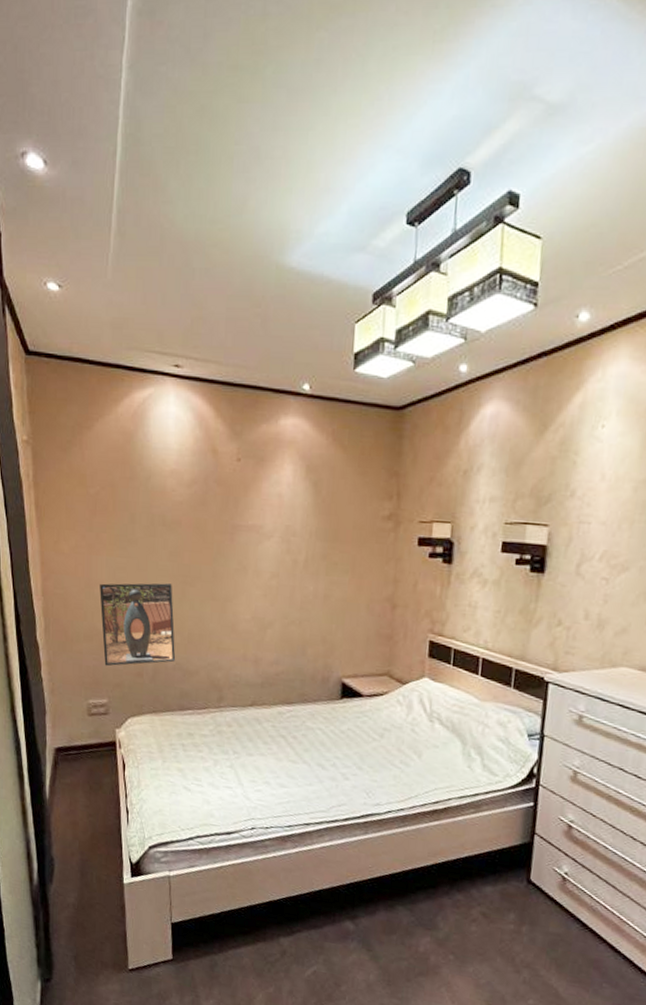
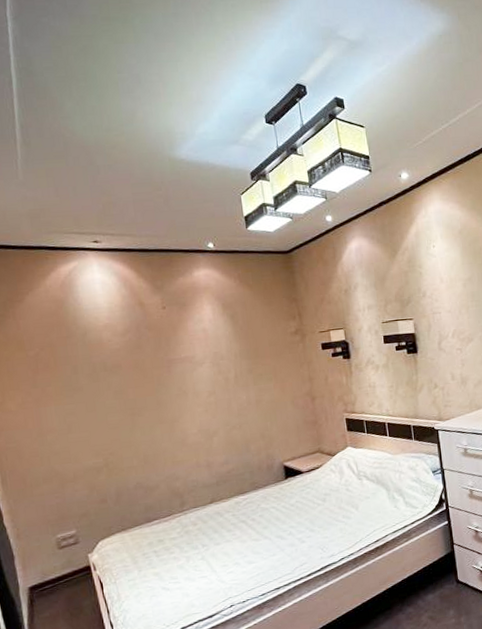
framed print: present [100,583,176,666] -> none [52,418,136,501]

